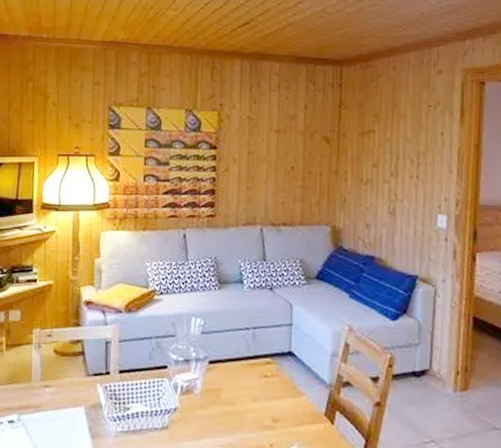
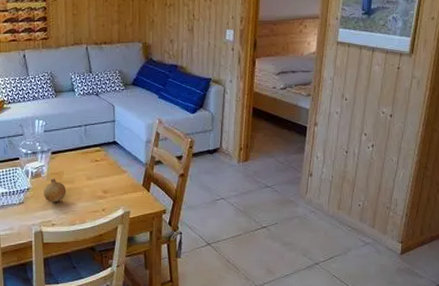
fruit: none [194,396,225,430] -> present [43,178,67,203]

